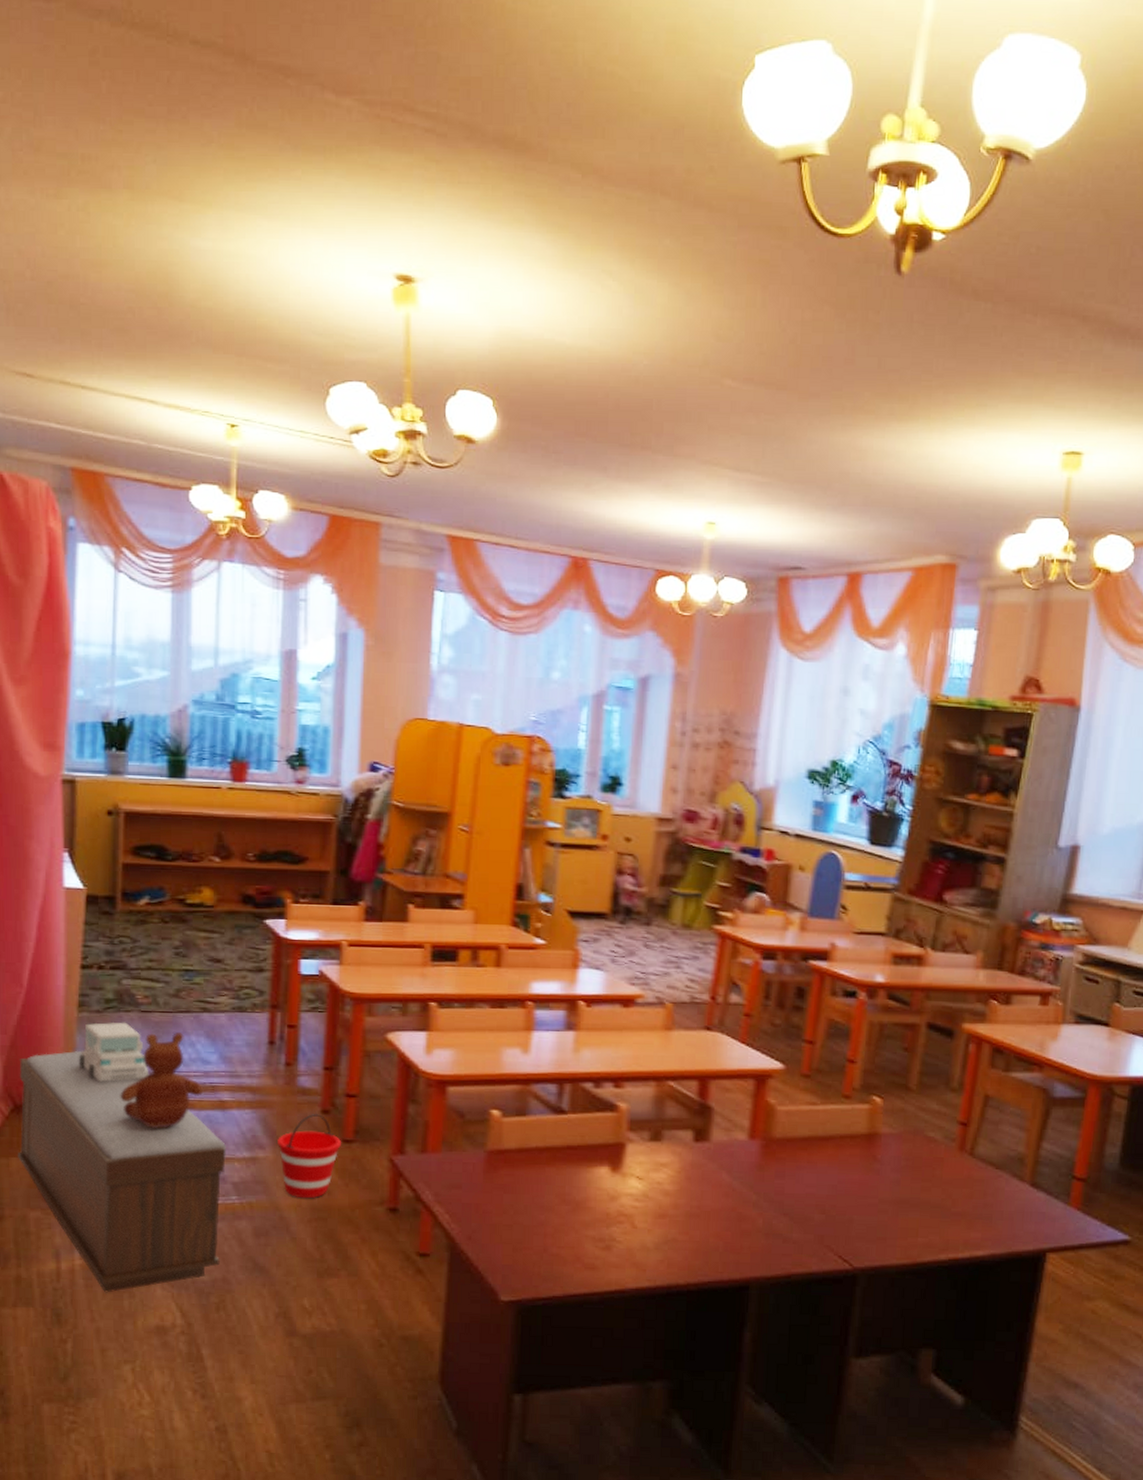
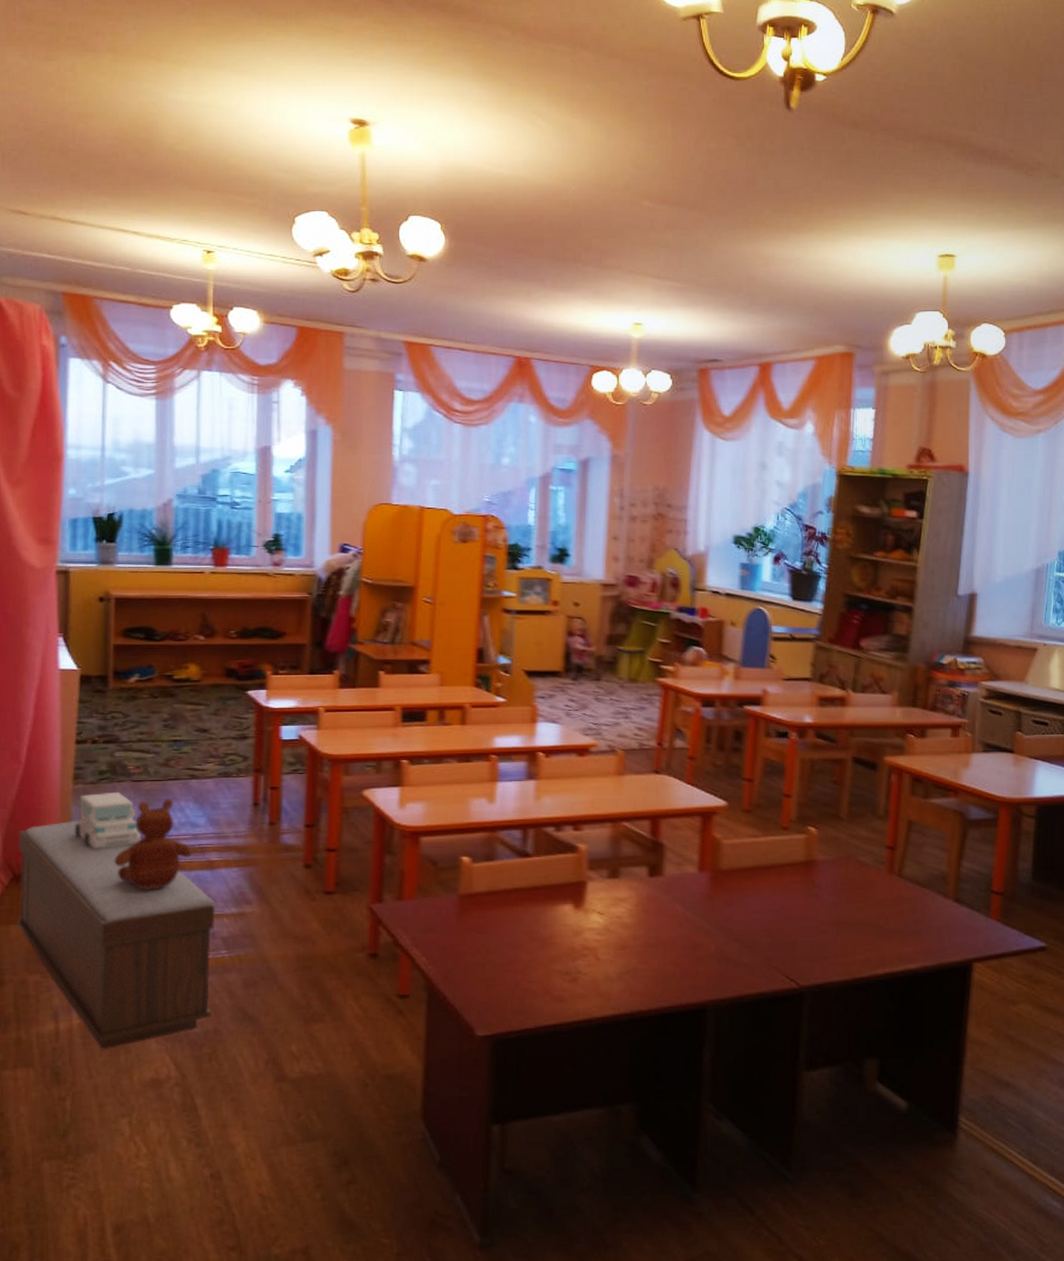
bucket: present [278,1114,342,1199] -> none [263,869,324,949]

